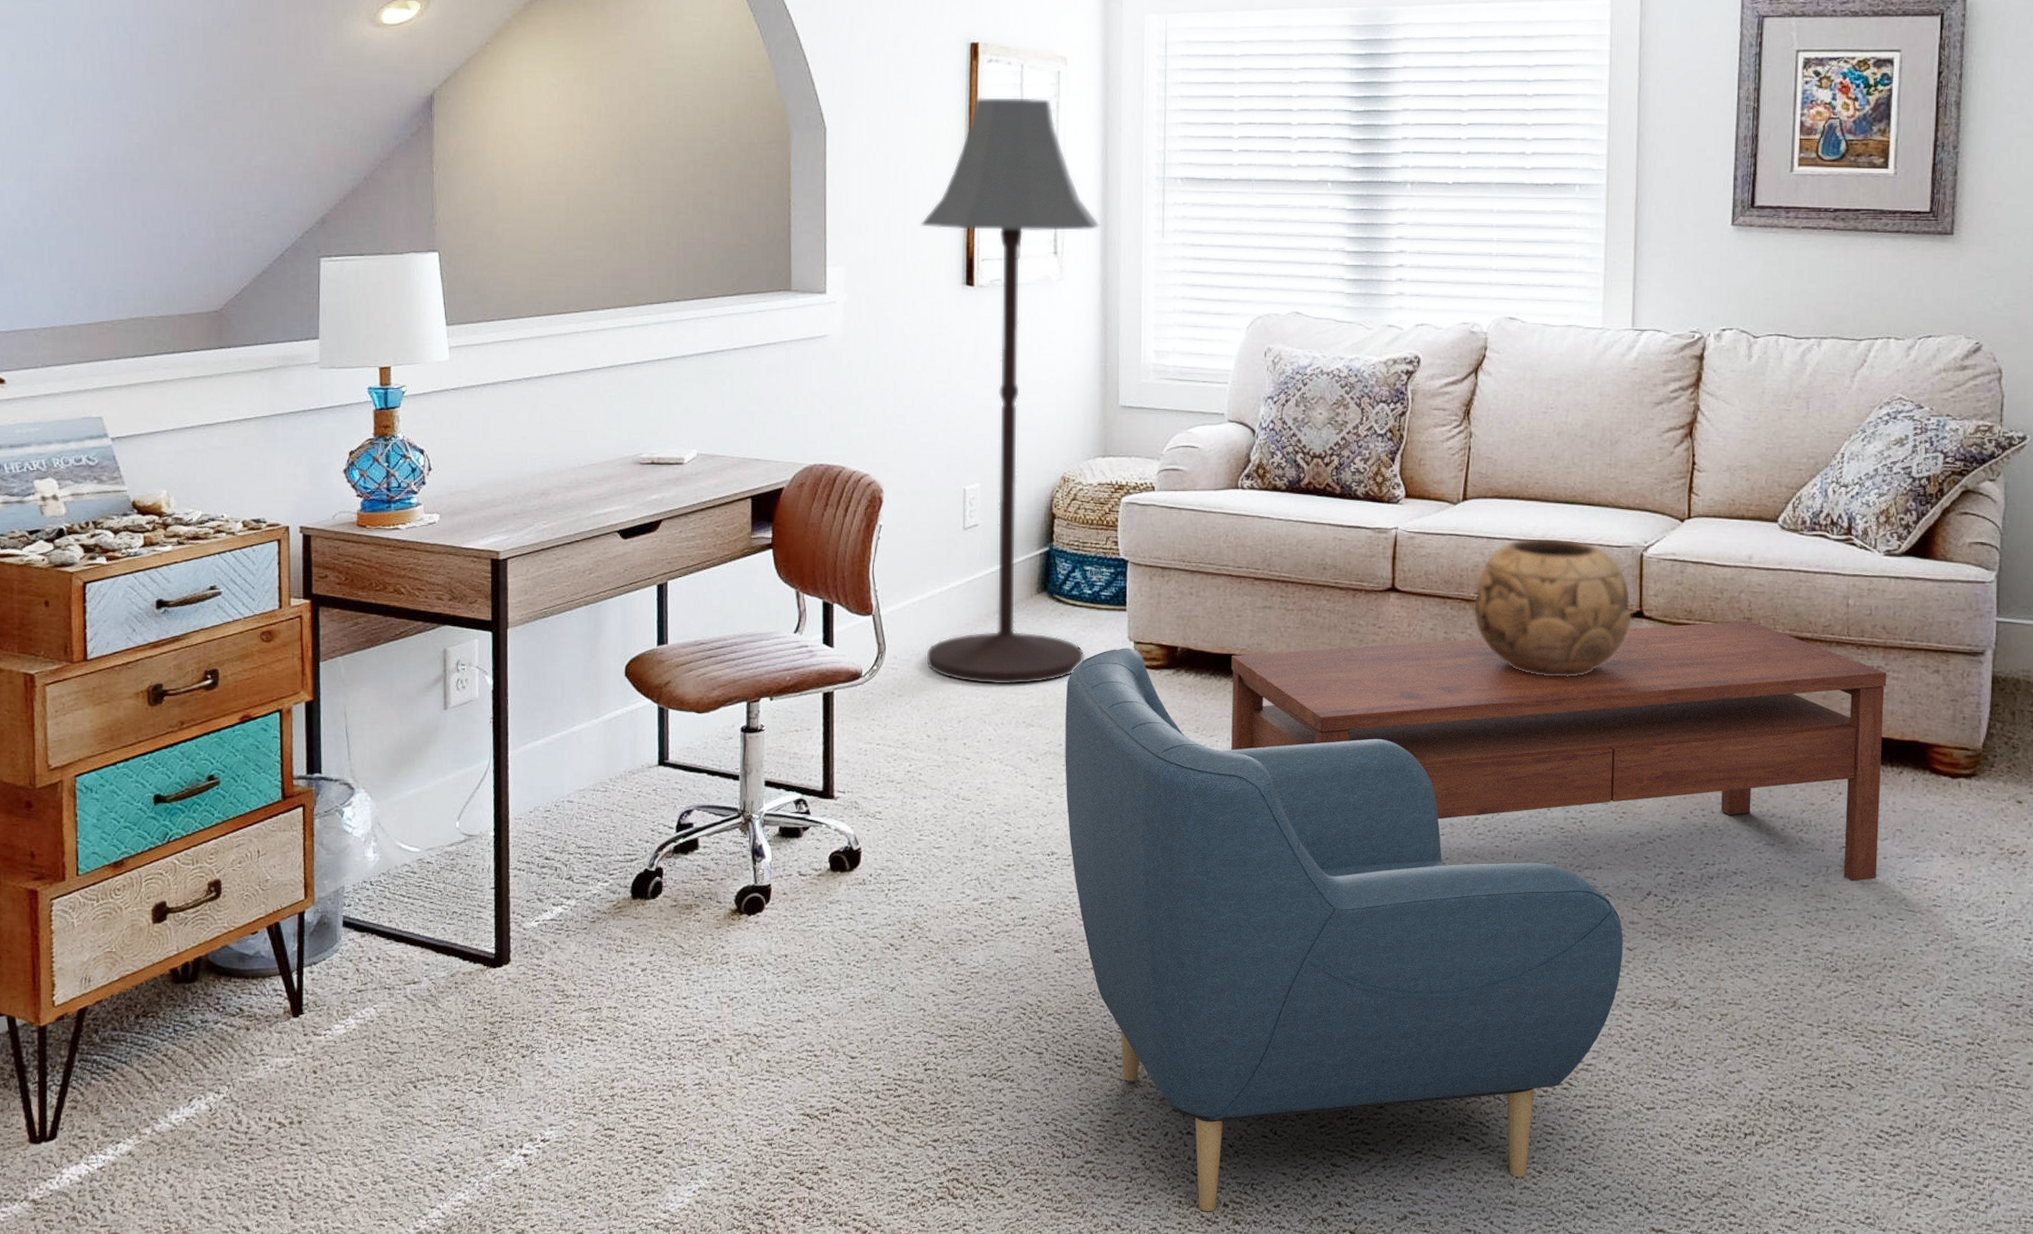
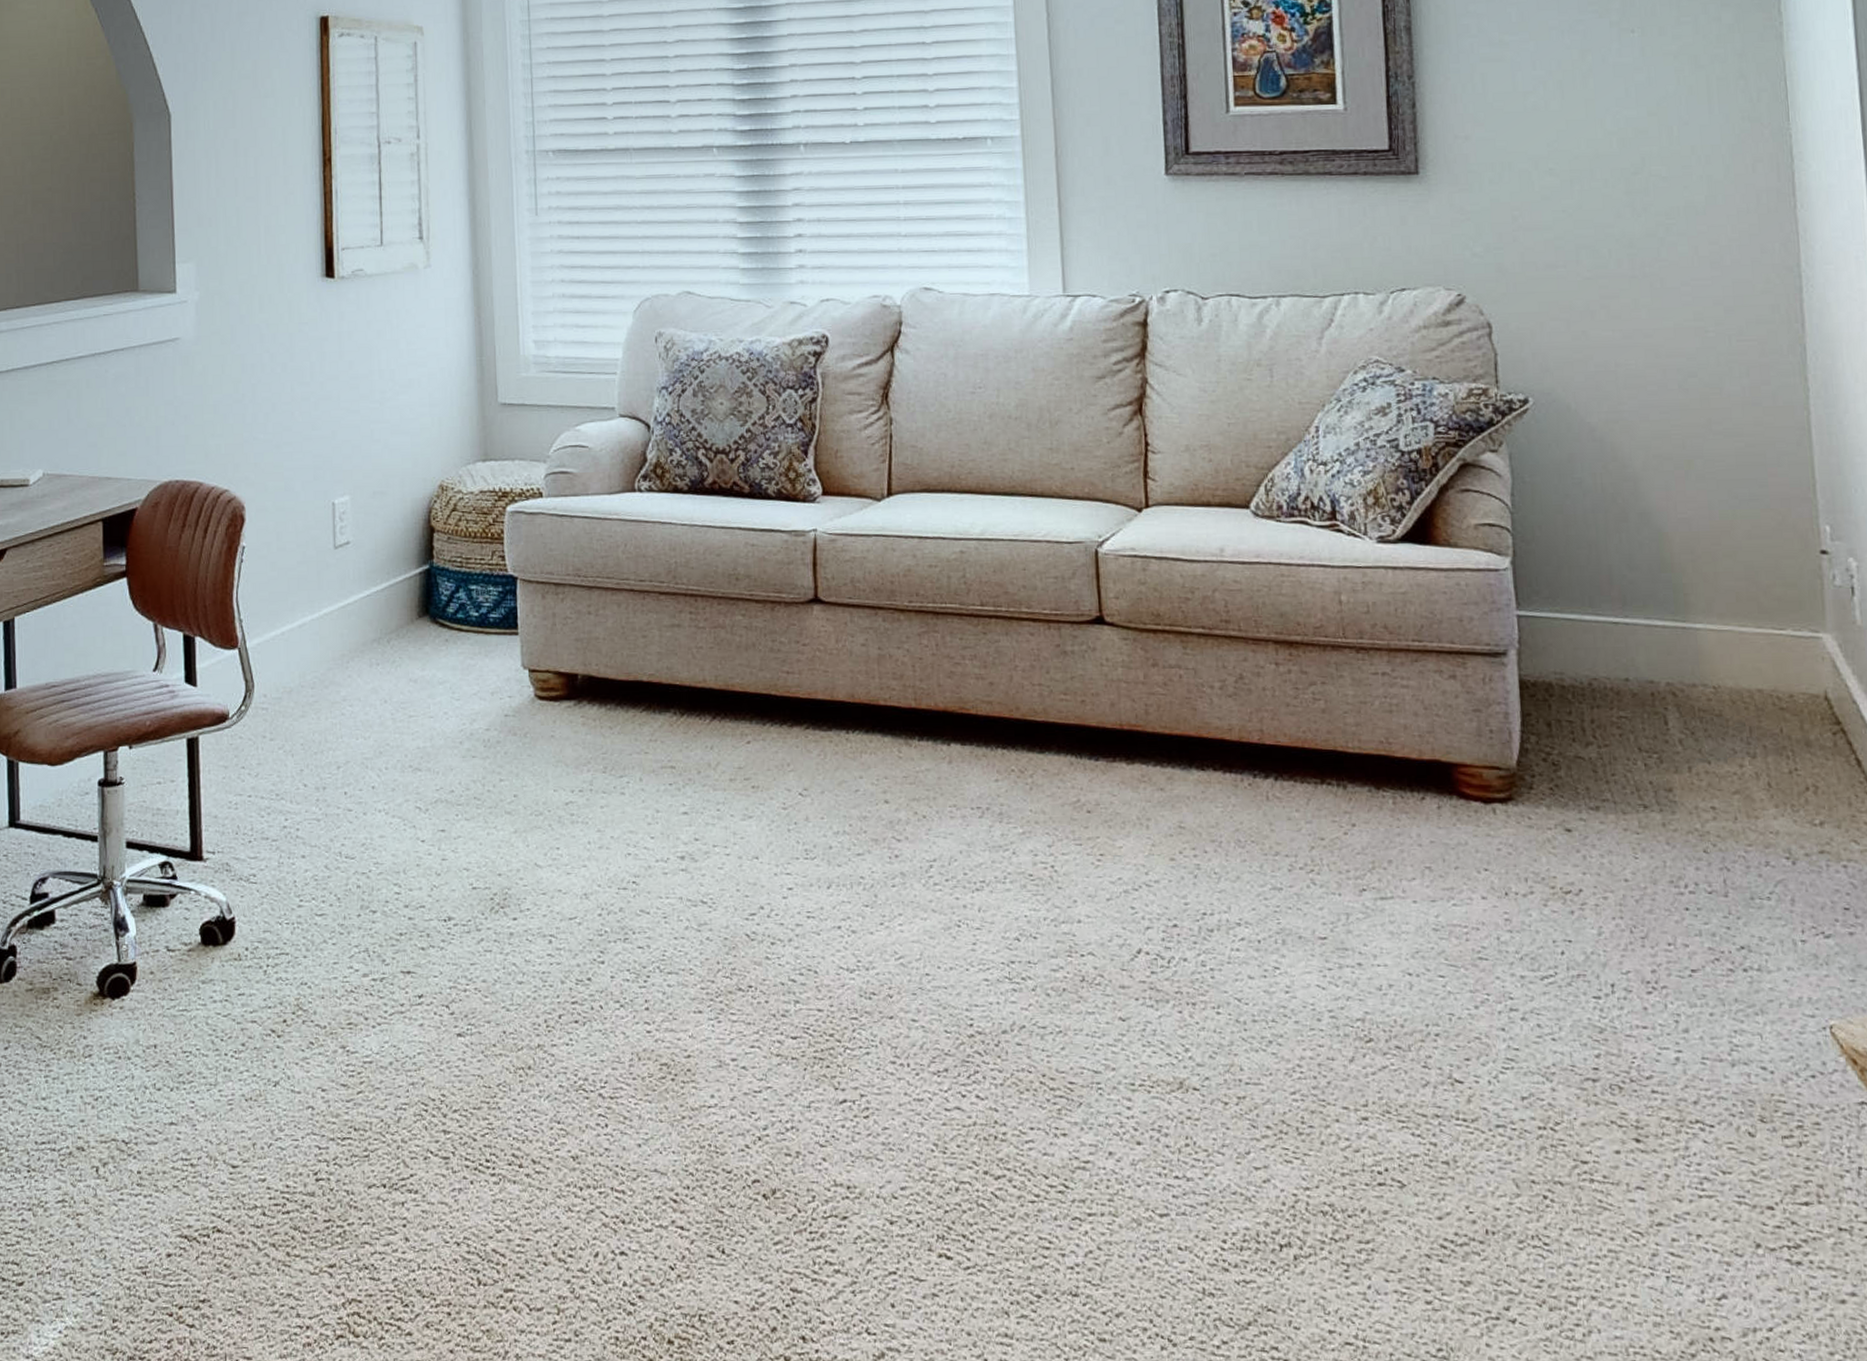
floor lamp: present [920,97,1100,686] -> none [274,71,475,725]
armchair: present [1065,648,1623,1212] -> none [455,677,1115,1351]
coffee table: present [1231,621,1887,881] -> none [639,624,1408,931]
decorative bowl: present [1473,537,1633,677] -> none [908,535,1092,696]

